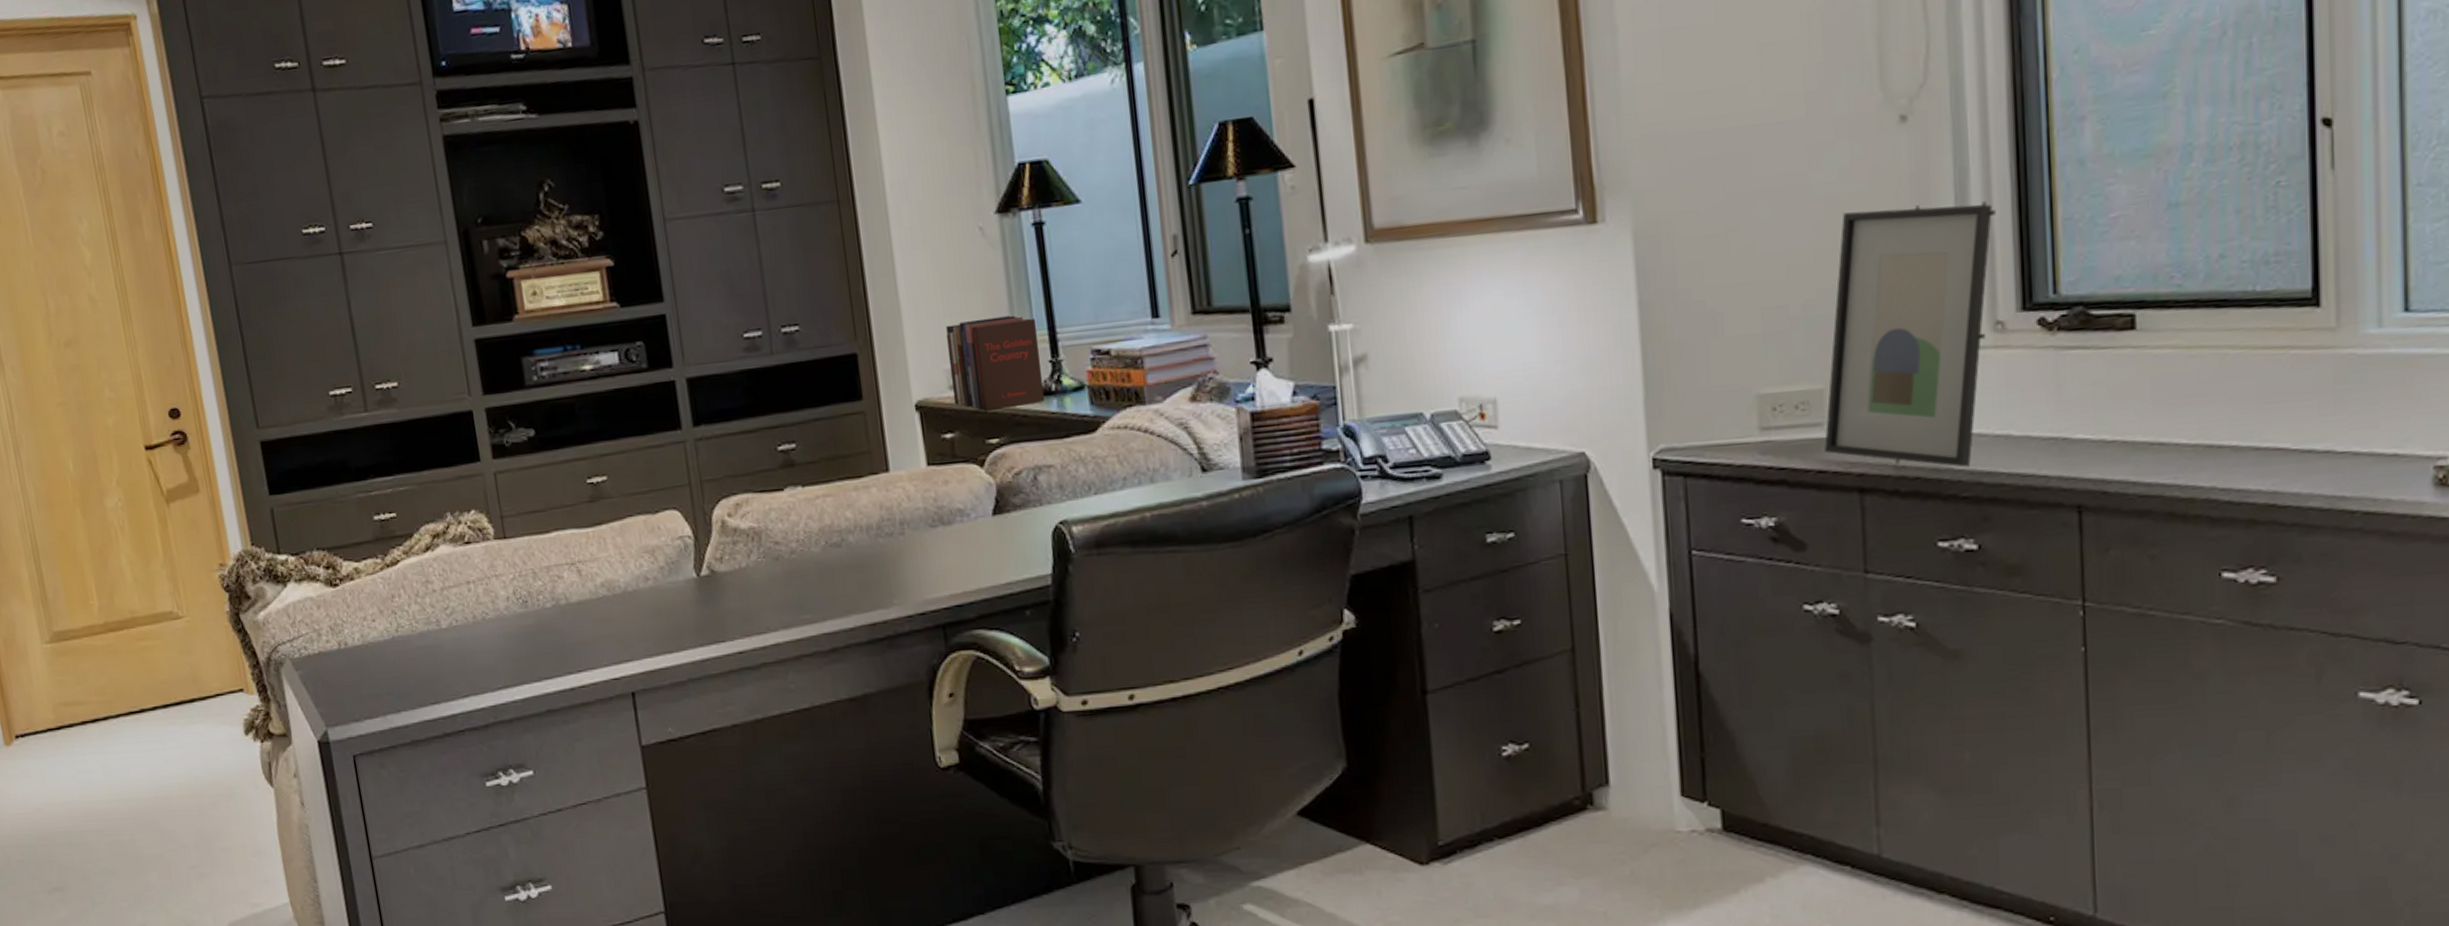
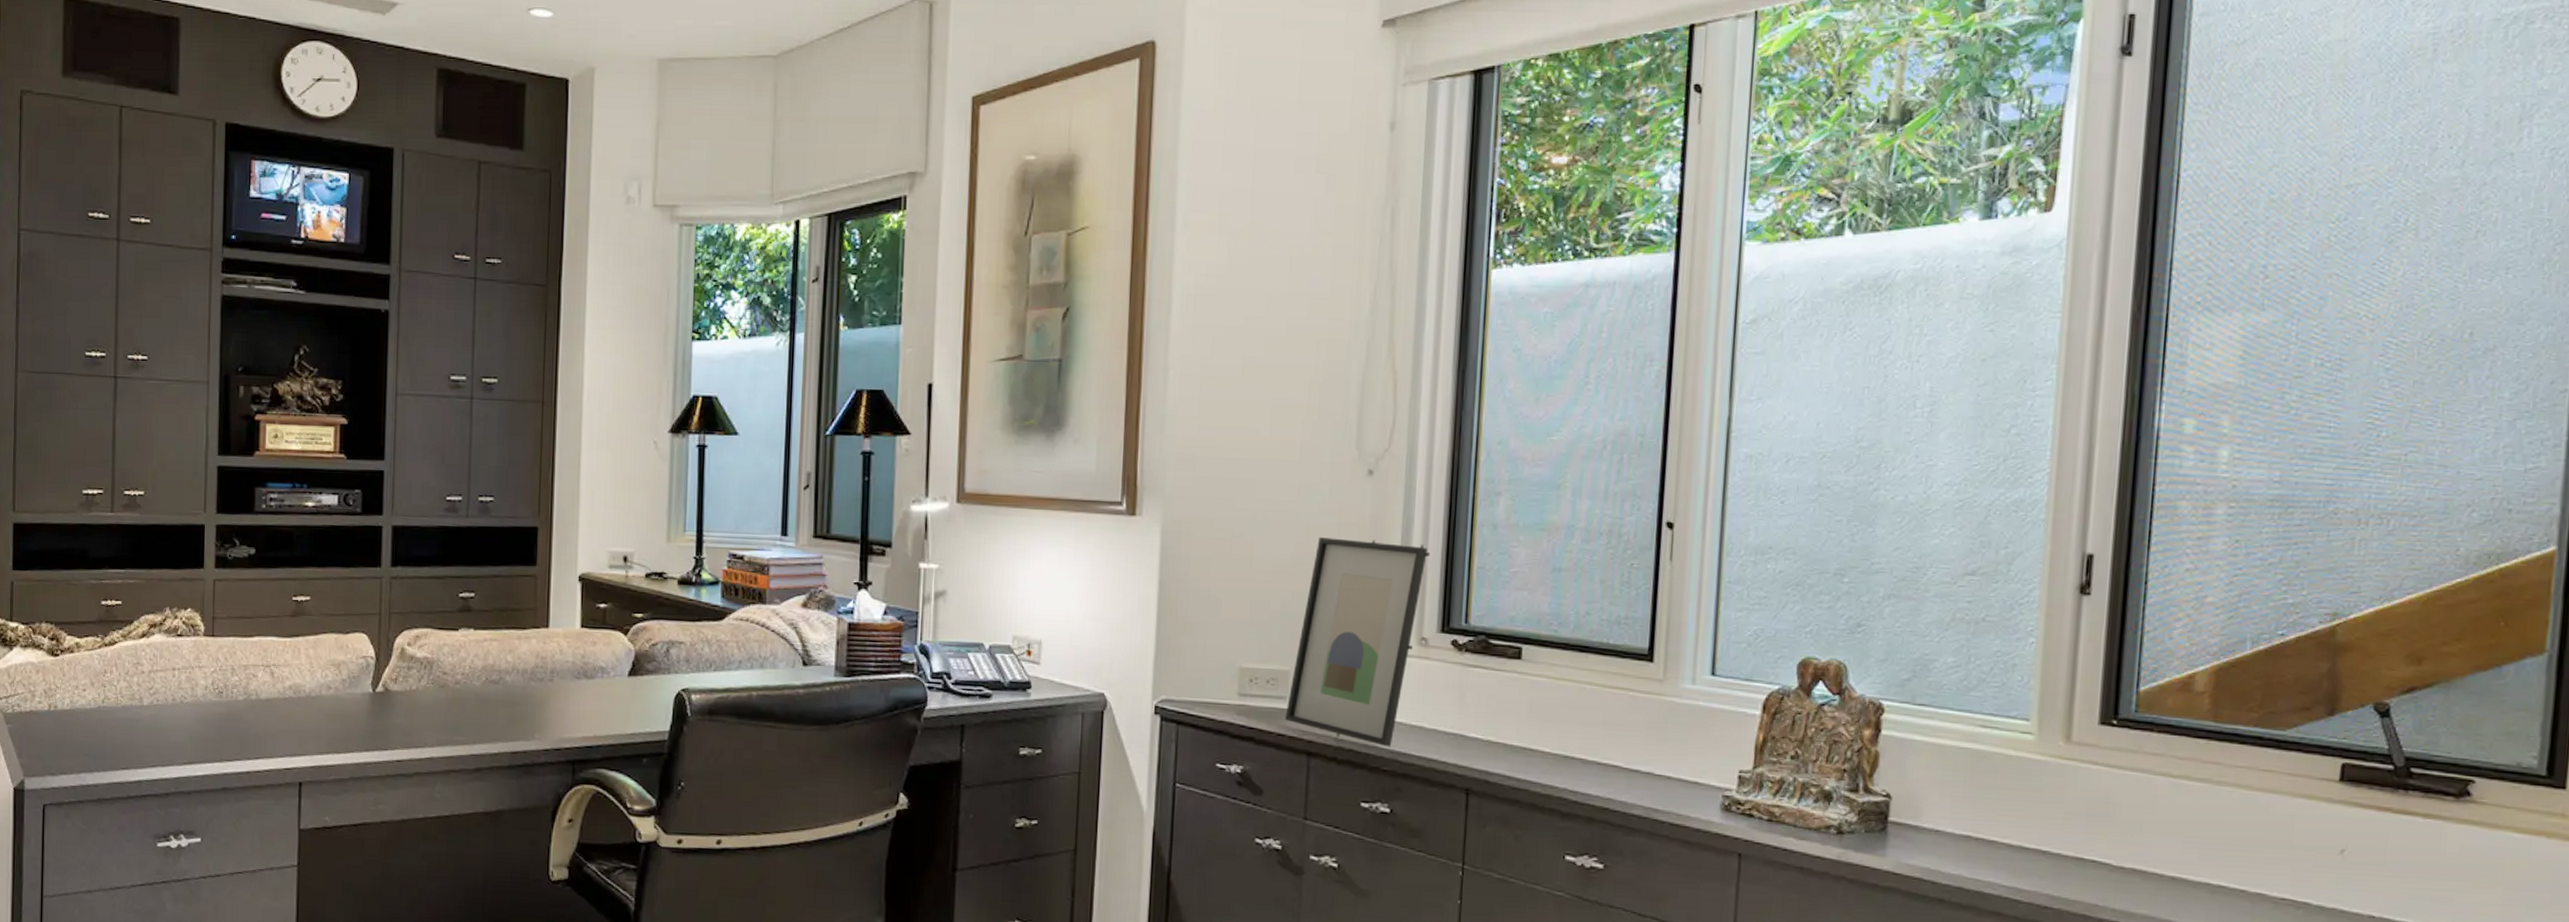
books: present [946,315,1045,411] -> none [611,515,687,590]

